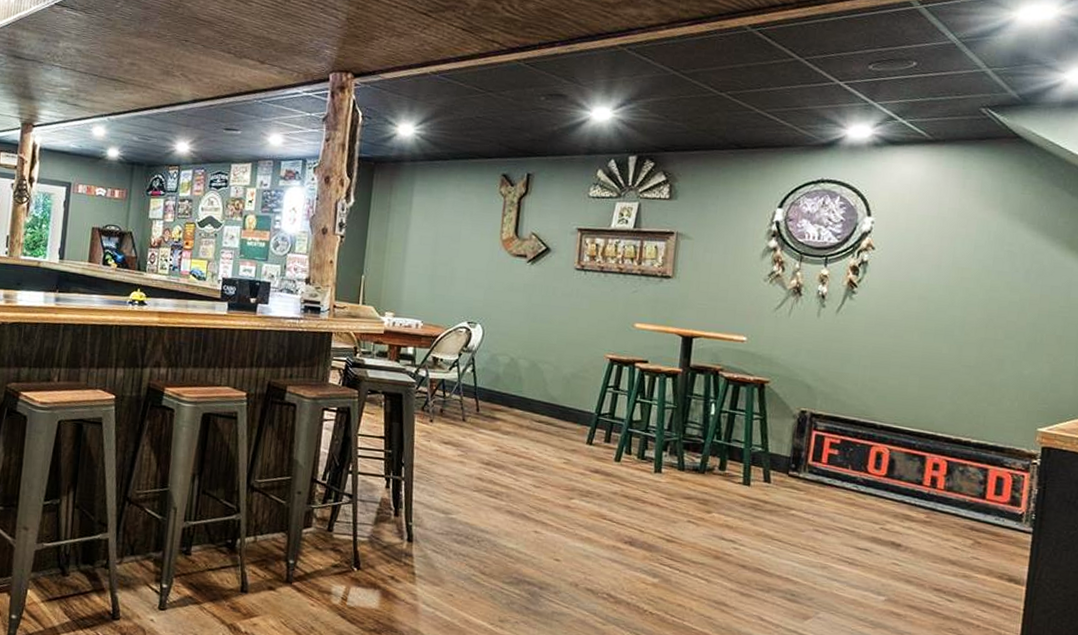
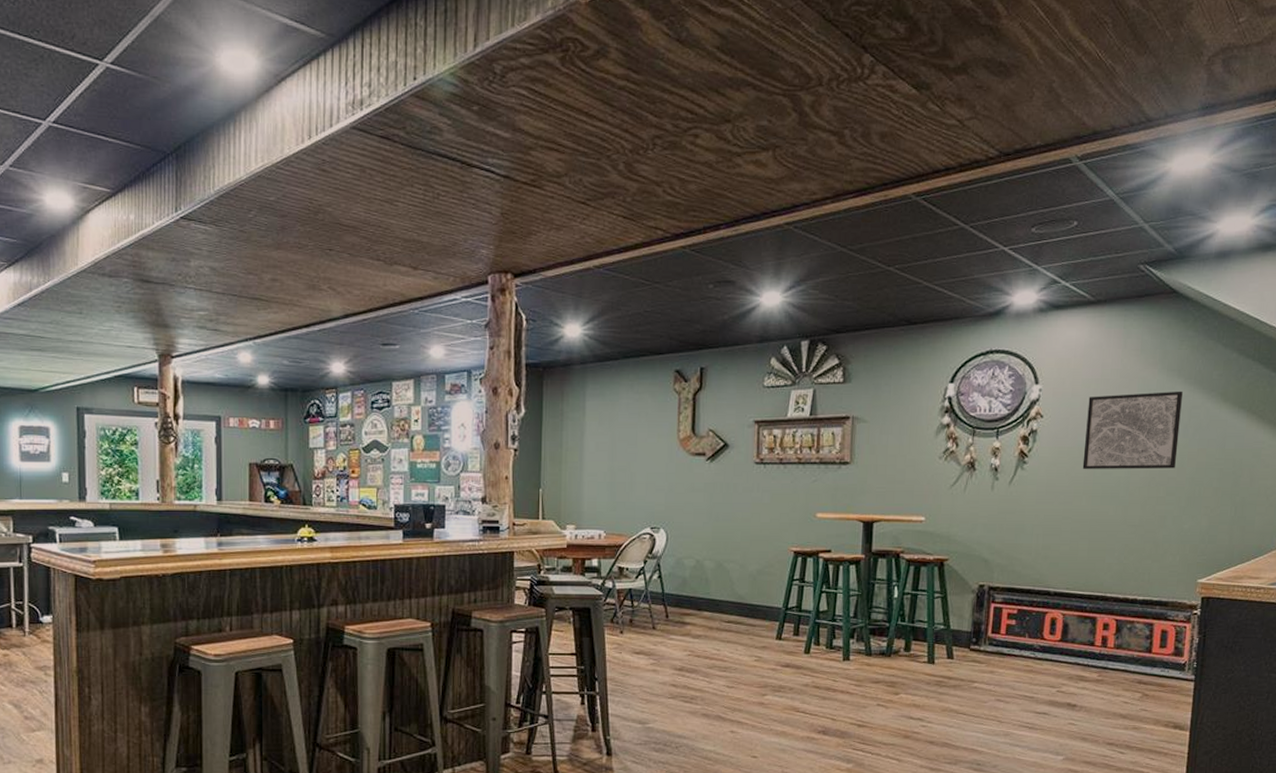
wall art: none [915,232,1025,312] -> present [1082,391,1183,470]

